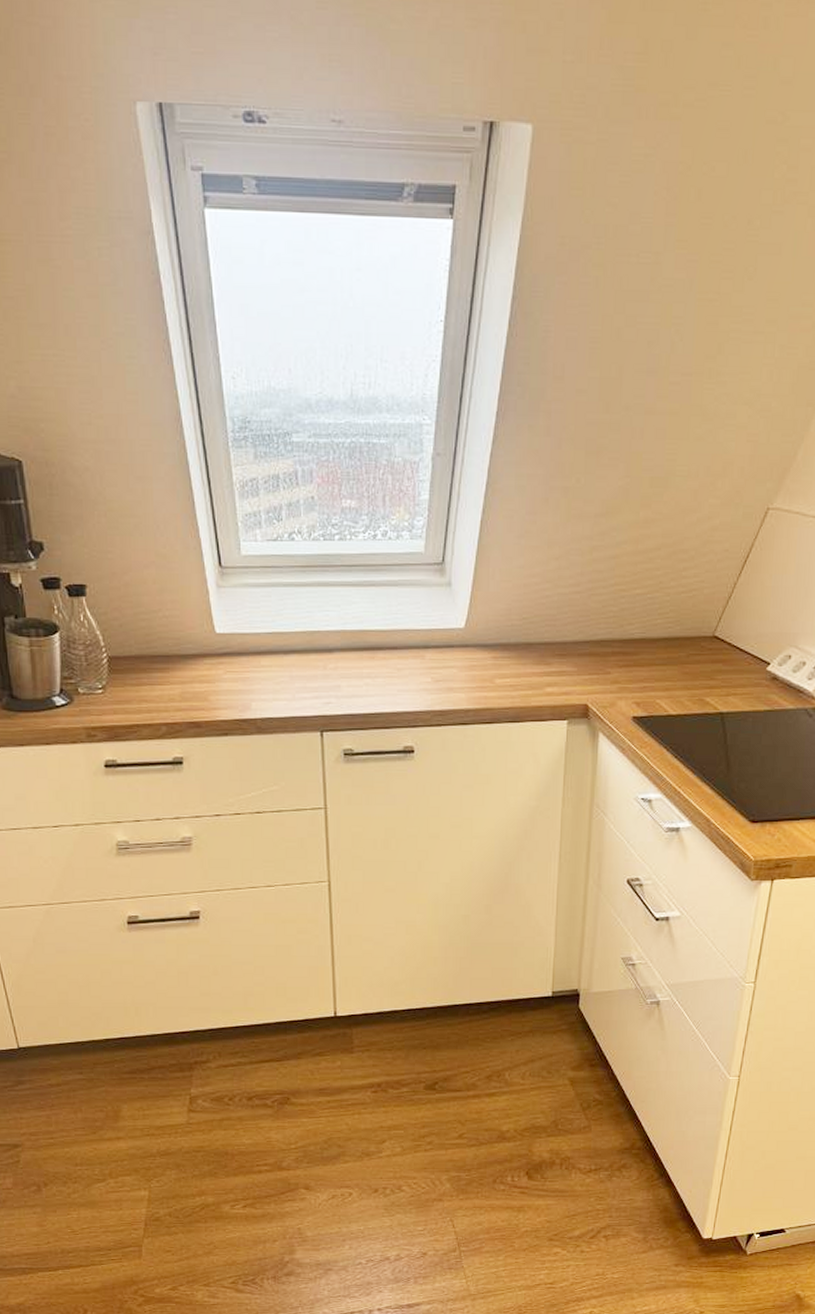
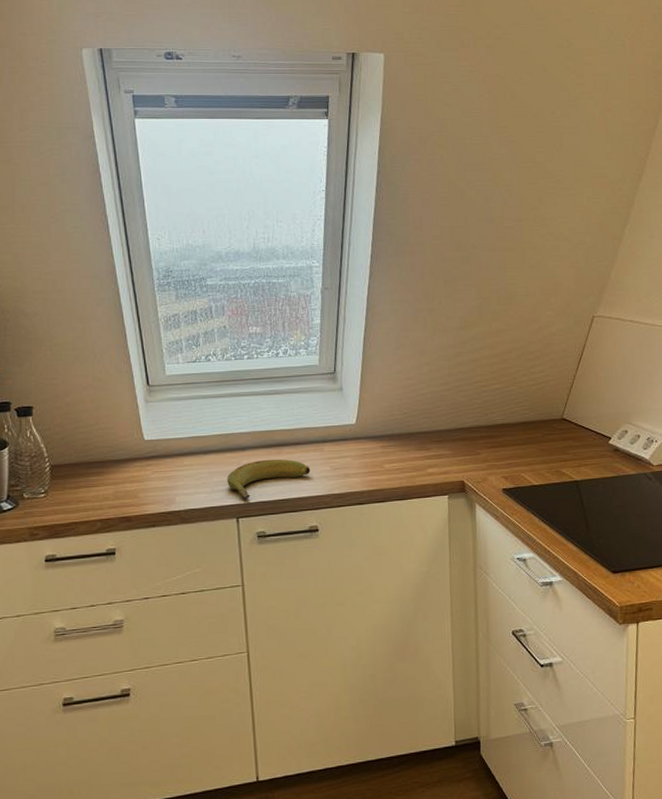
banana: none [311,664,408,710] -> present [227,459,311,499]

